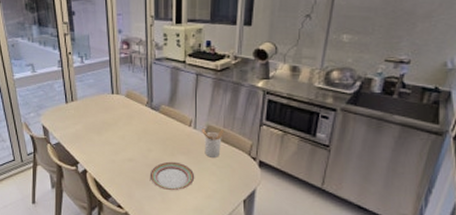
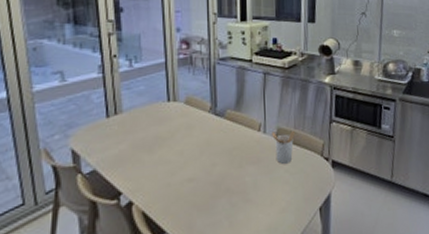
plate: present [149,161,195,191] -> none [214,174,267,212]

